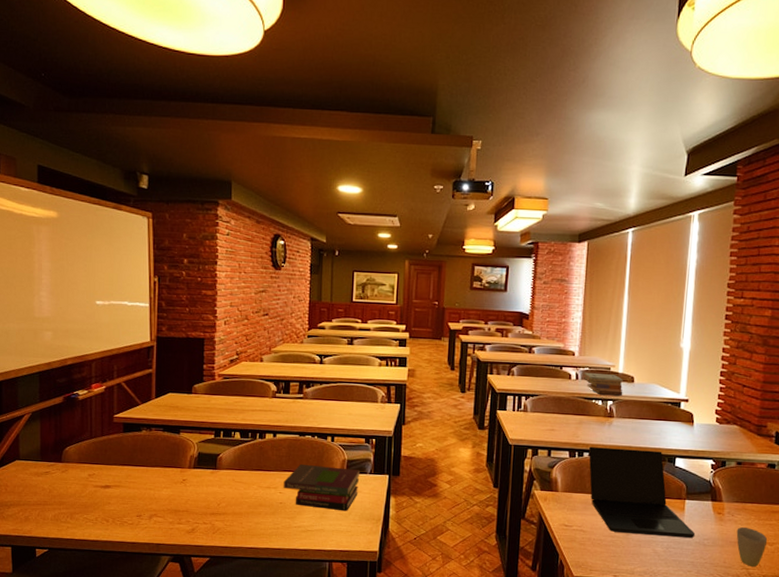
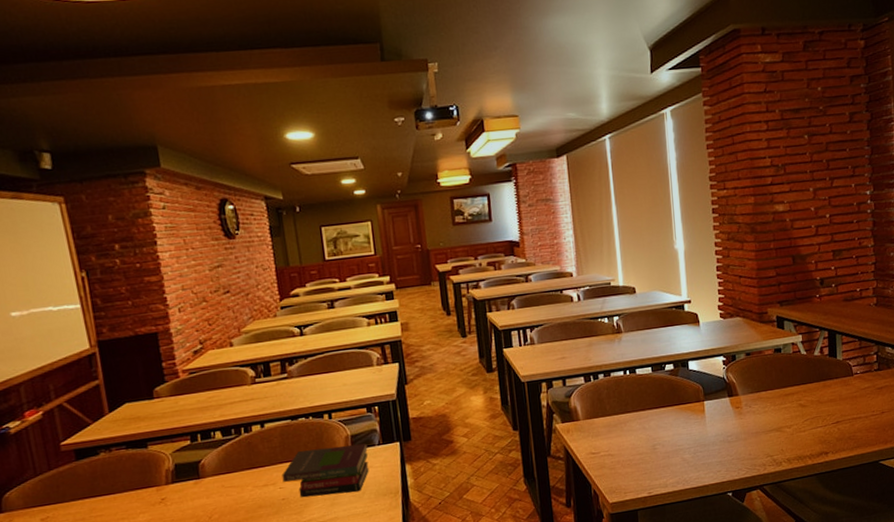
books: present [583,372,623,396] -> none [584,289,627,313]
laptop: present [588,447,695,538] -> none [602,358,718,449]
cup: present [736,527,768,567] -> none [756,415,786,453]

